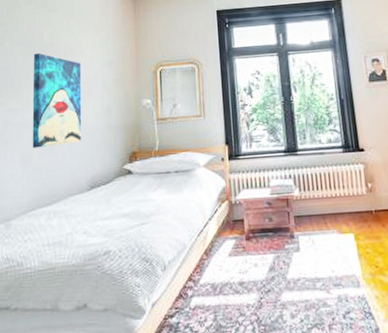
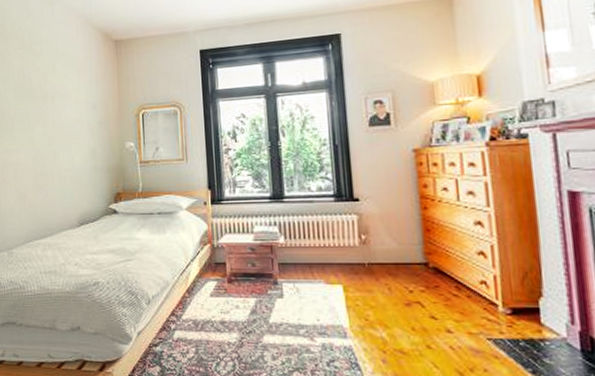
wall art: present [32,53,82,148] -> none [24,96,70,186]

